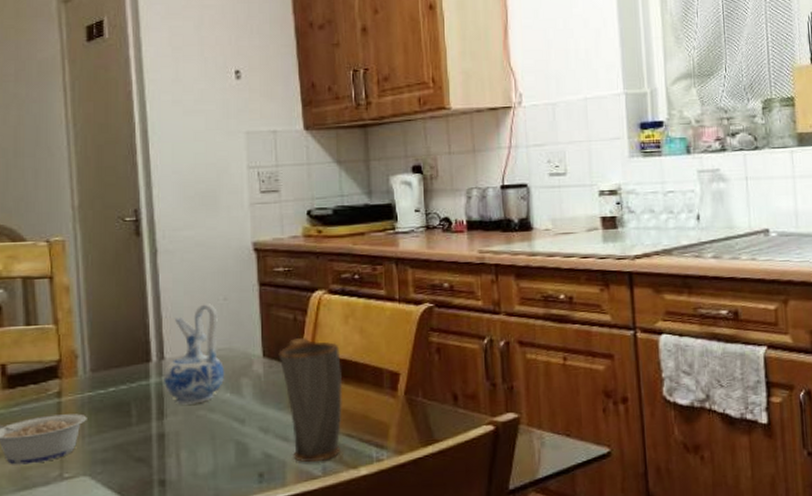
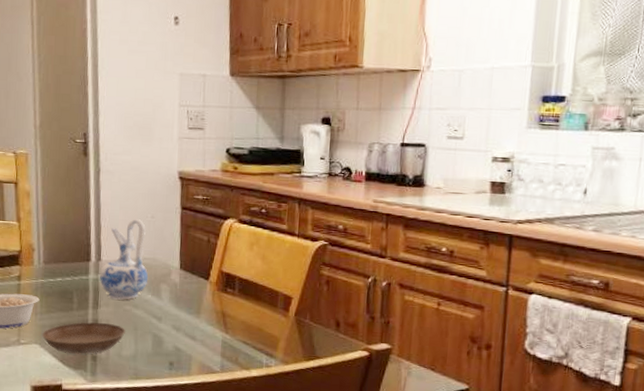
saucer: none [93,435,200,483] -> present [42,322,125,354]
mug: present [278,338,343,463] -> none [193,257,244,360]

